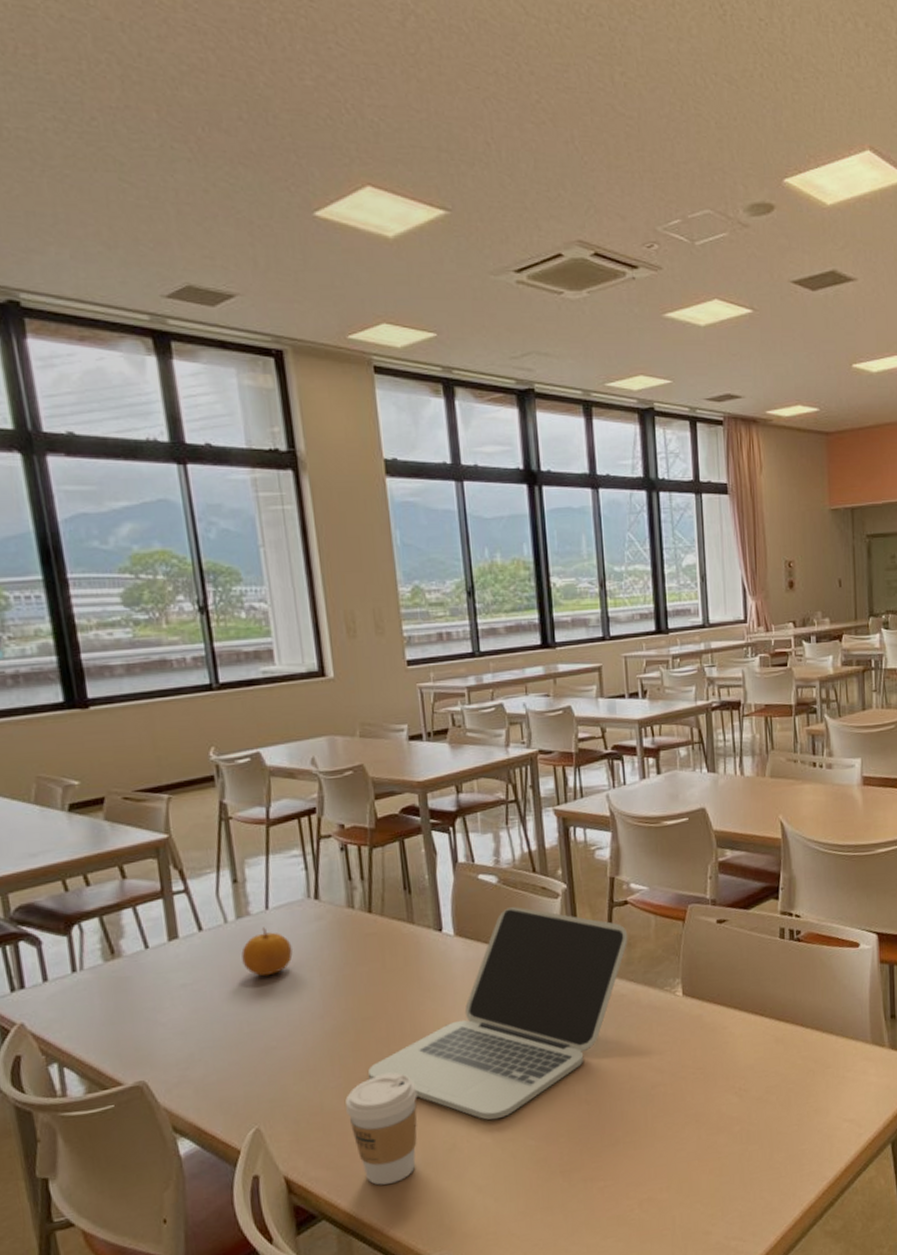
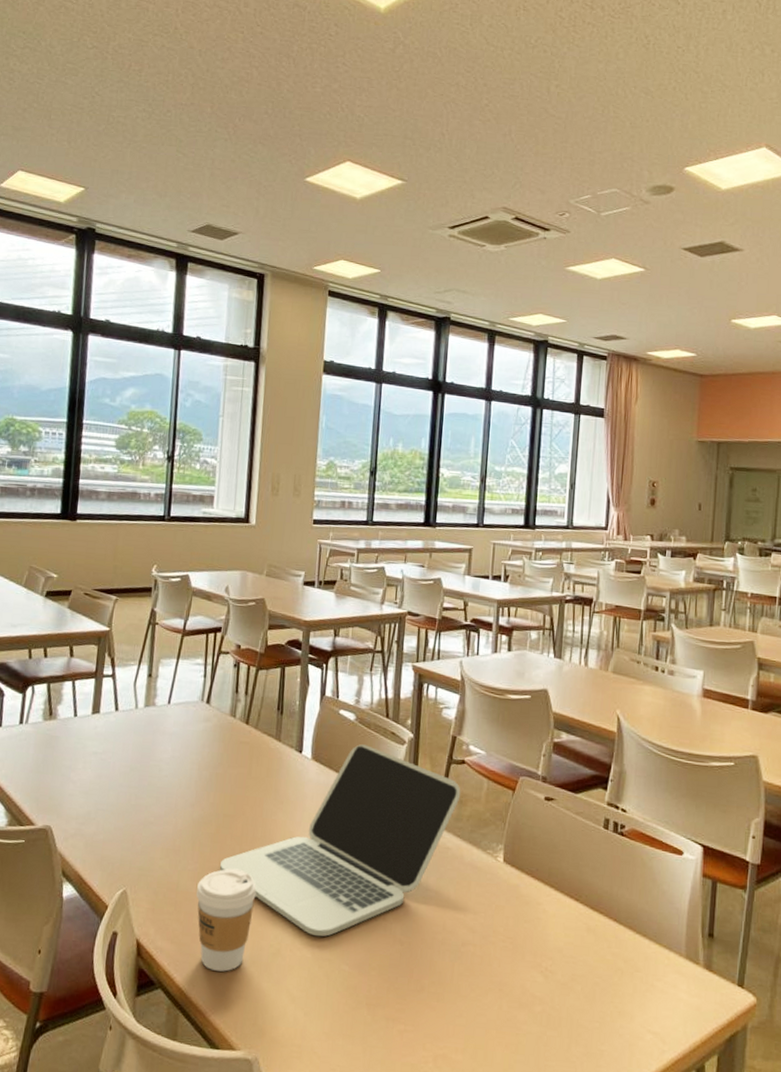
fruit: present [241,927,293,976] -> none [142,718,182,760]

